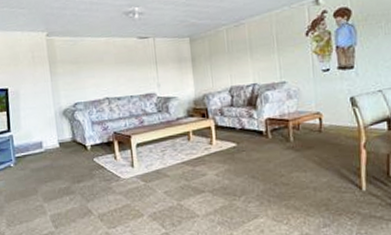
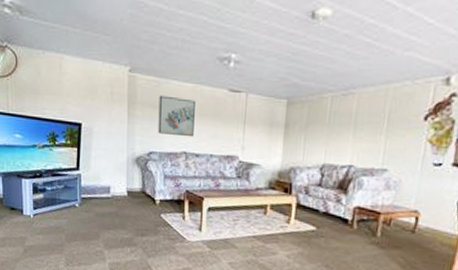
wall art: none [76,51,113,86] -> present [158,95,195,138]

